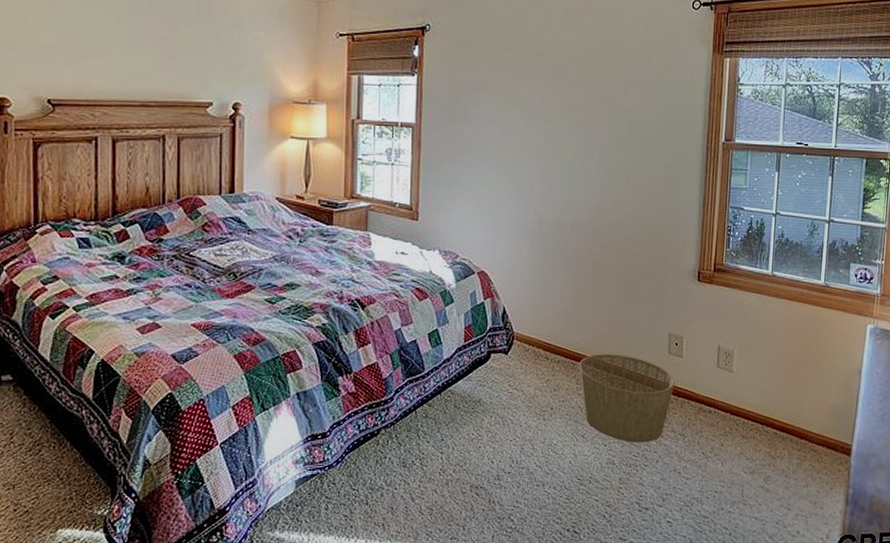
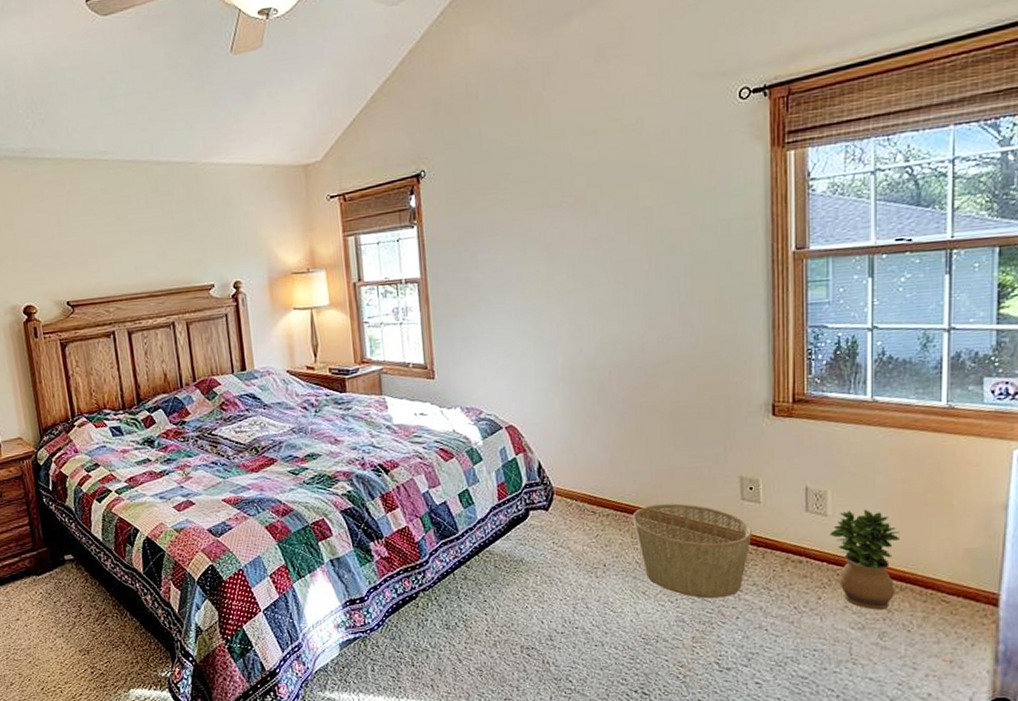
potted plant: none [734,368,786,457] -> present [830,510,901,610]

